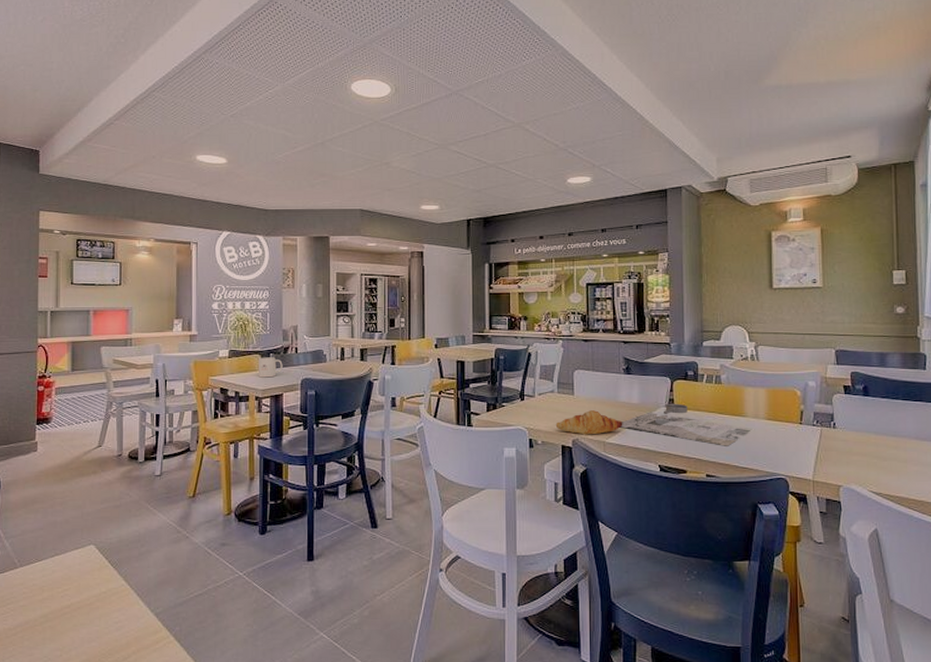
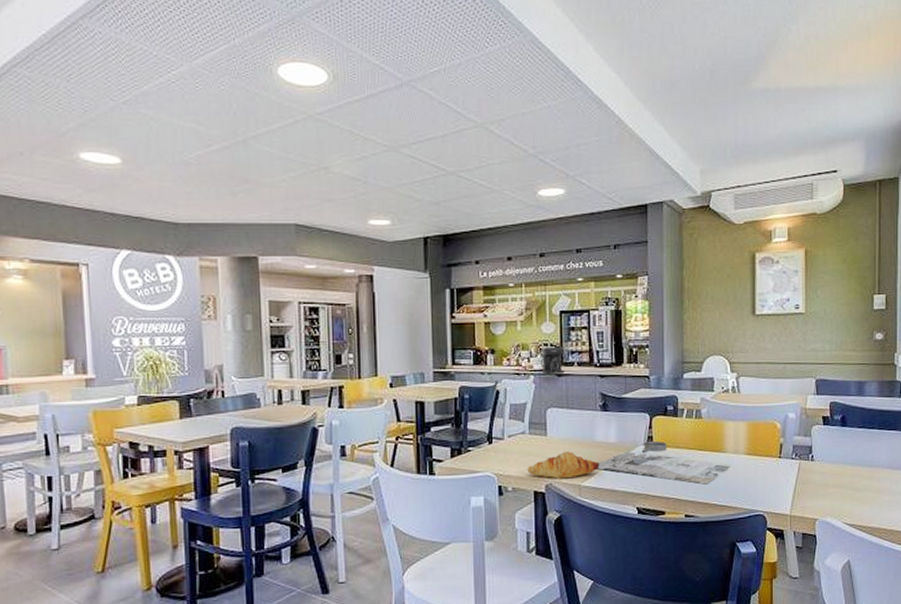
mug: present [257,357,283,378] -> none [175,403,207,428]
coffee maker: none [570,315,591,339] -> present [542,346,565,374]

